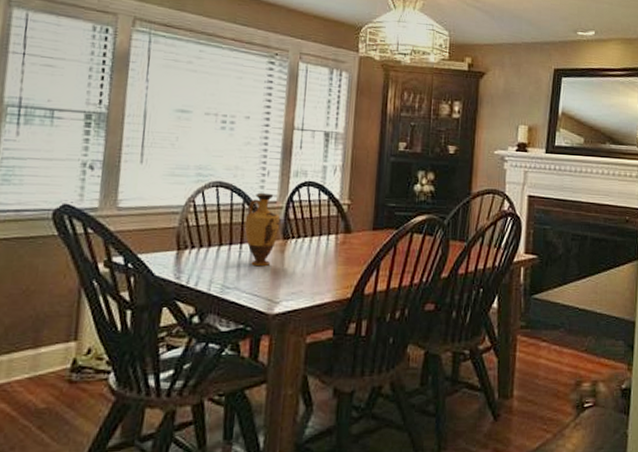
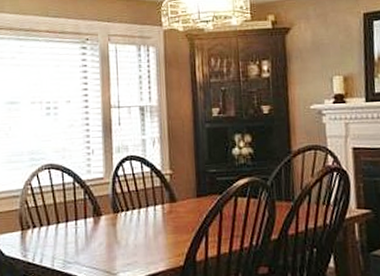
vase: present [244,192,281,267] -> none [77,170,109,241]

